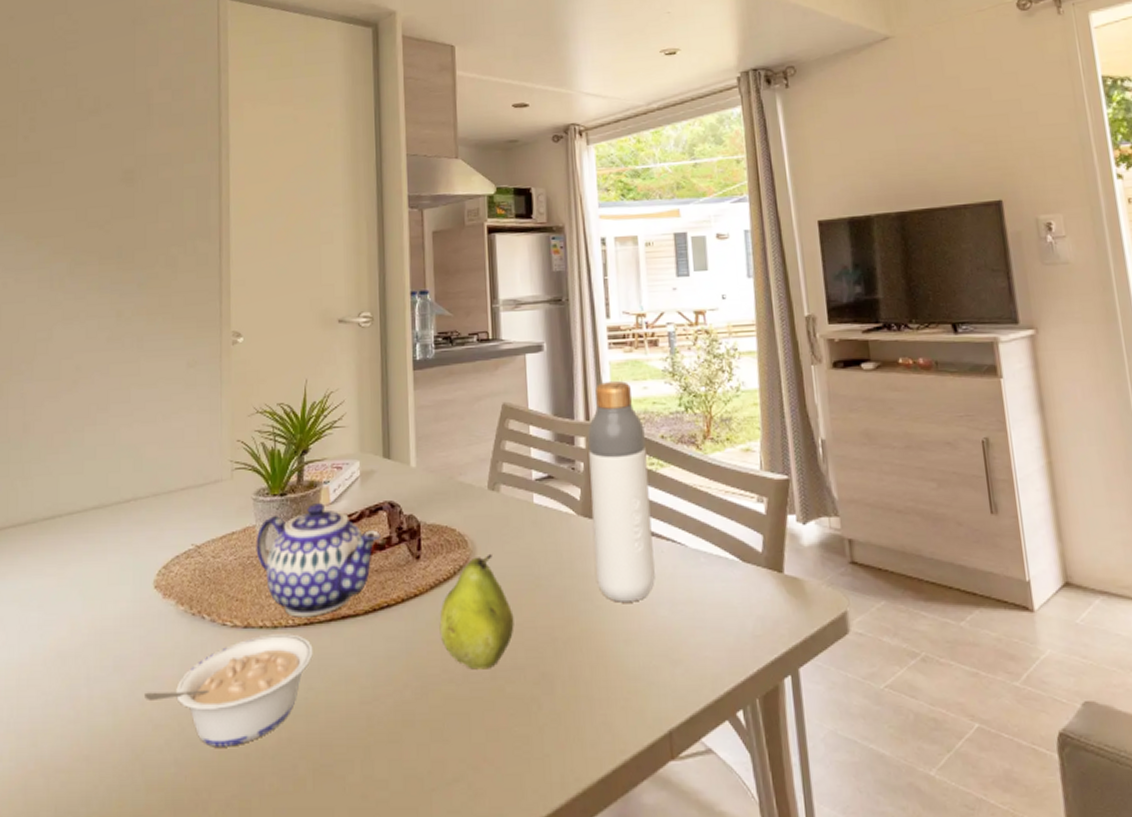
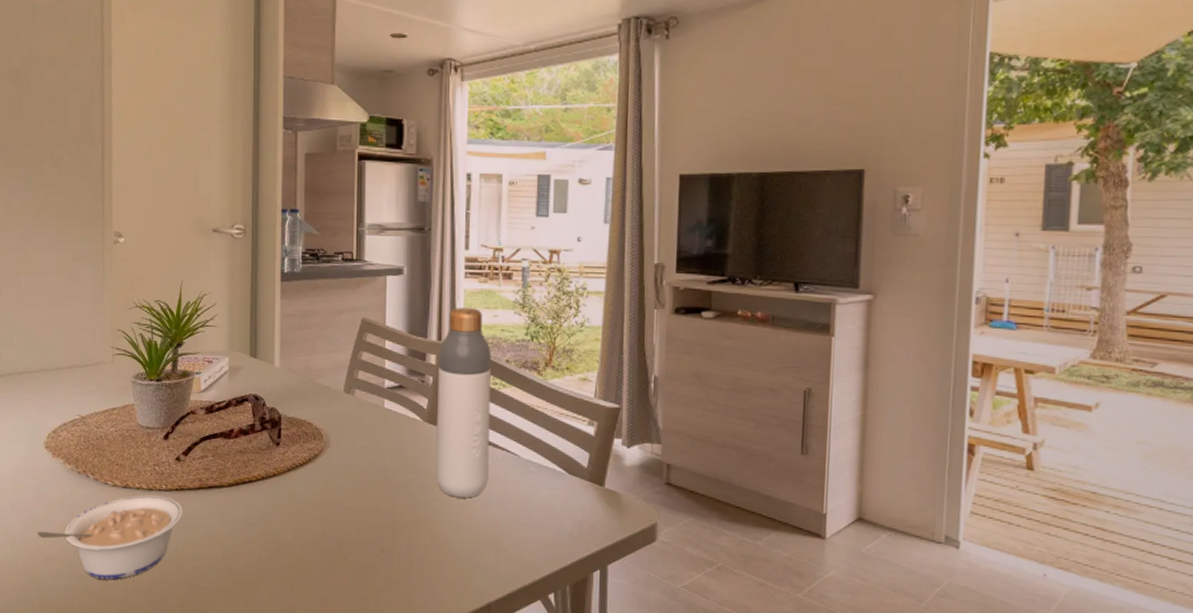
teapot: present [256,502,381,617] -> none [134,389,245,485]
fruit: present [439,553,514,670] -> none [294,446,360,541]

